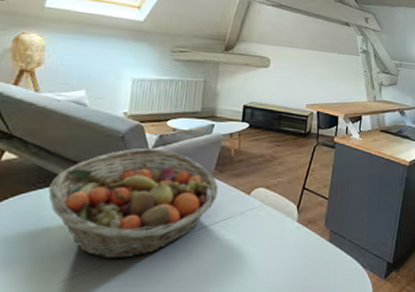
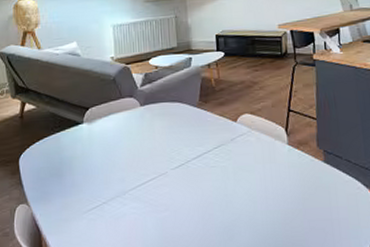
fruit basket: present [48,147,218,259] -> none [64,86,206,190]

